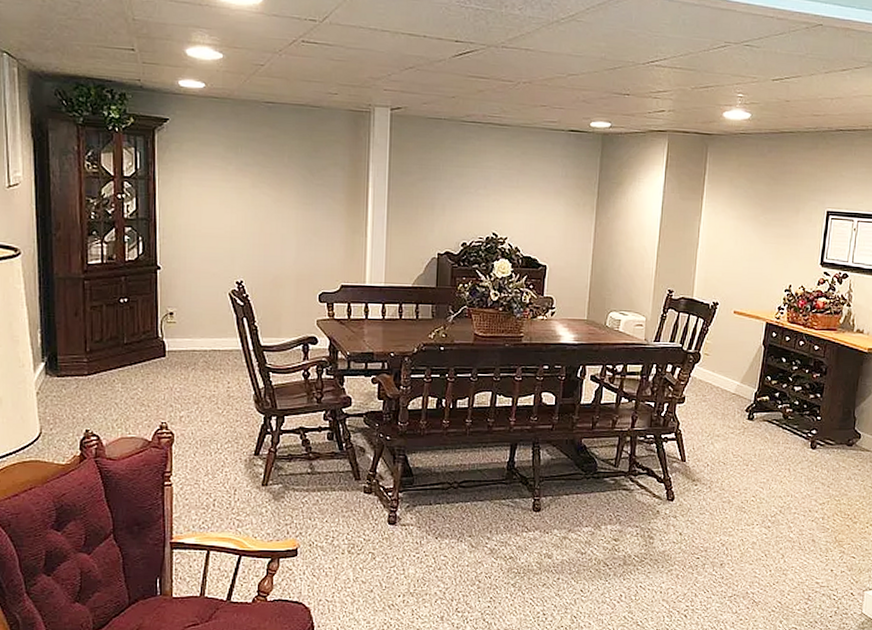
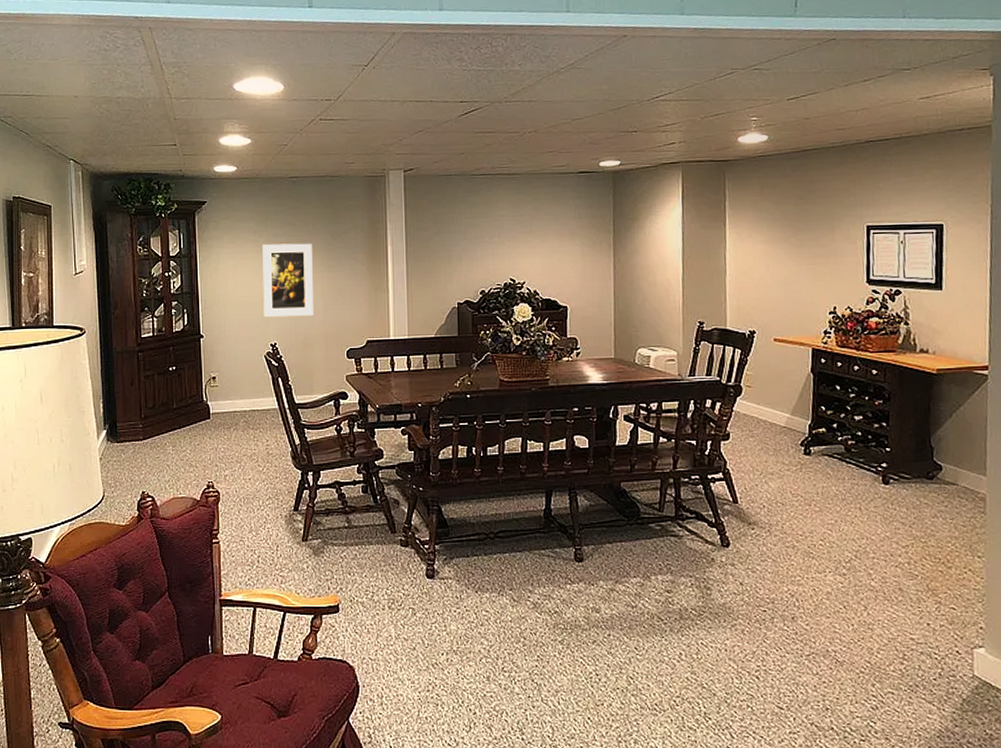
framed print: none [230,173,287,256] -> present [262,243,313,318]

